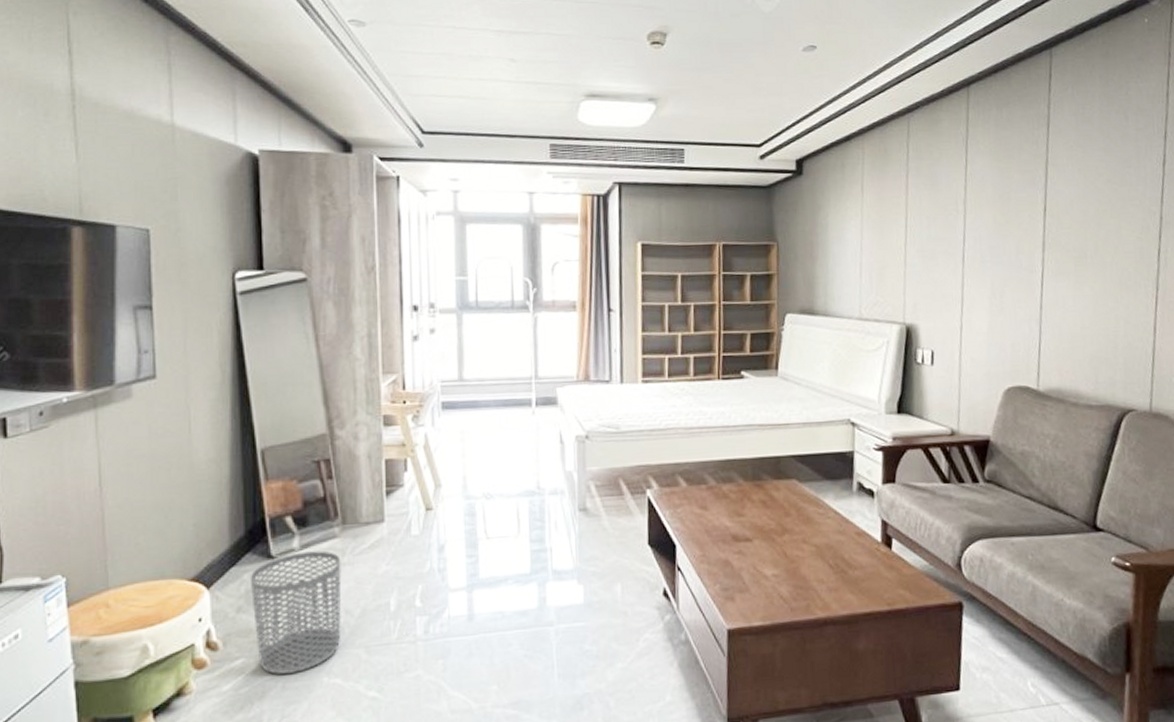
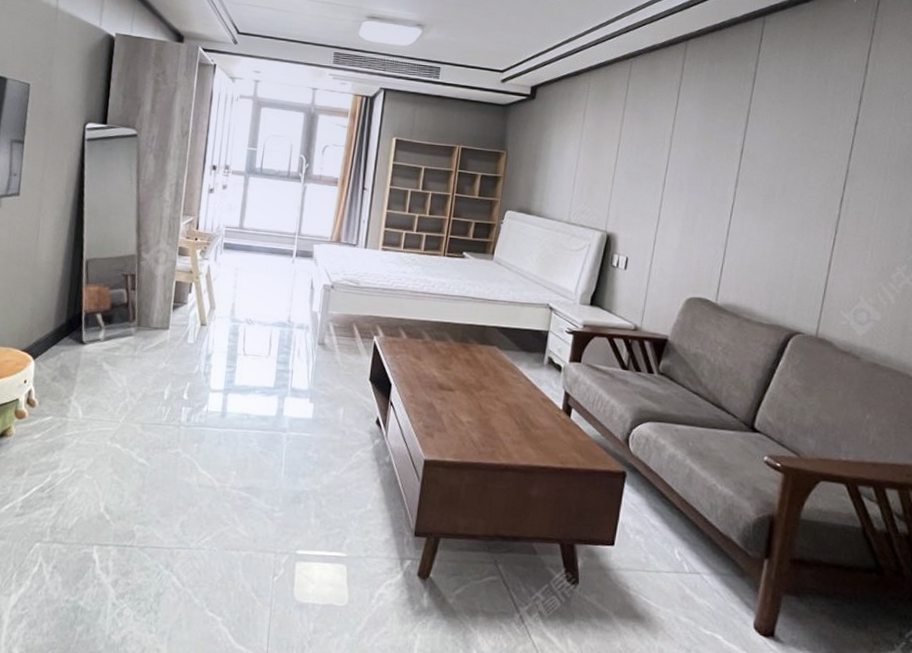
waste bin: present [249,550,342,675] -> none [63,342,133,435]

